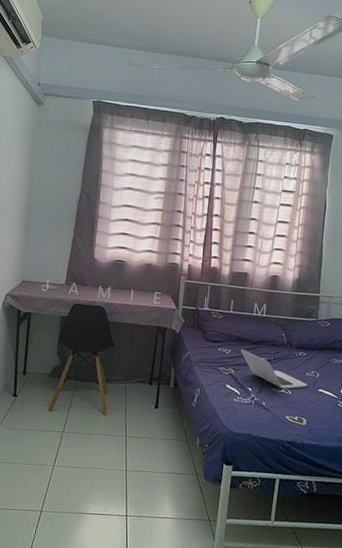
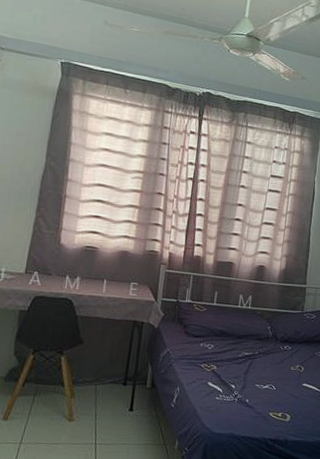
laptop: present [241,349,307,389] -> none [224,344,292,385]

